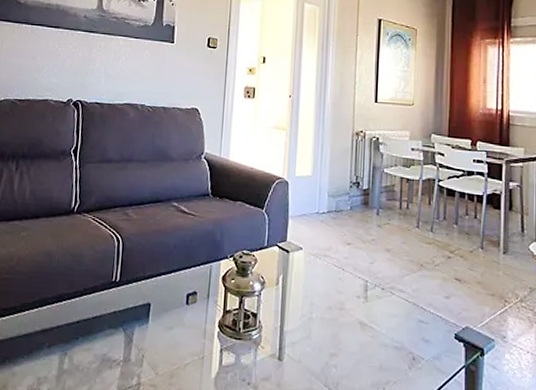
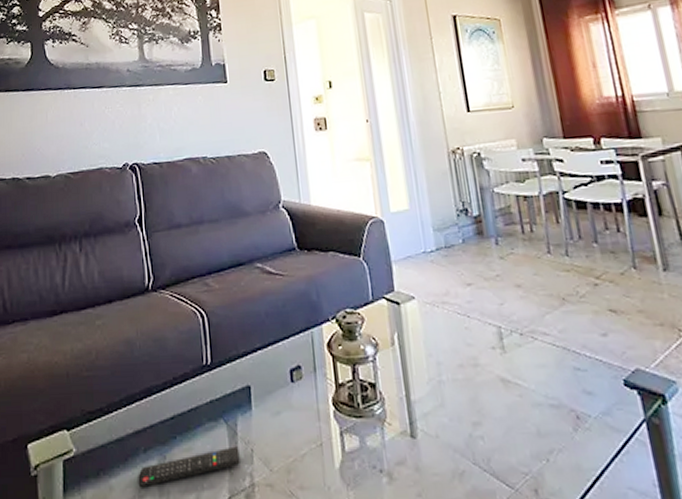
remote control: none [38,351,132,377] -> present [138,446,240,488]

